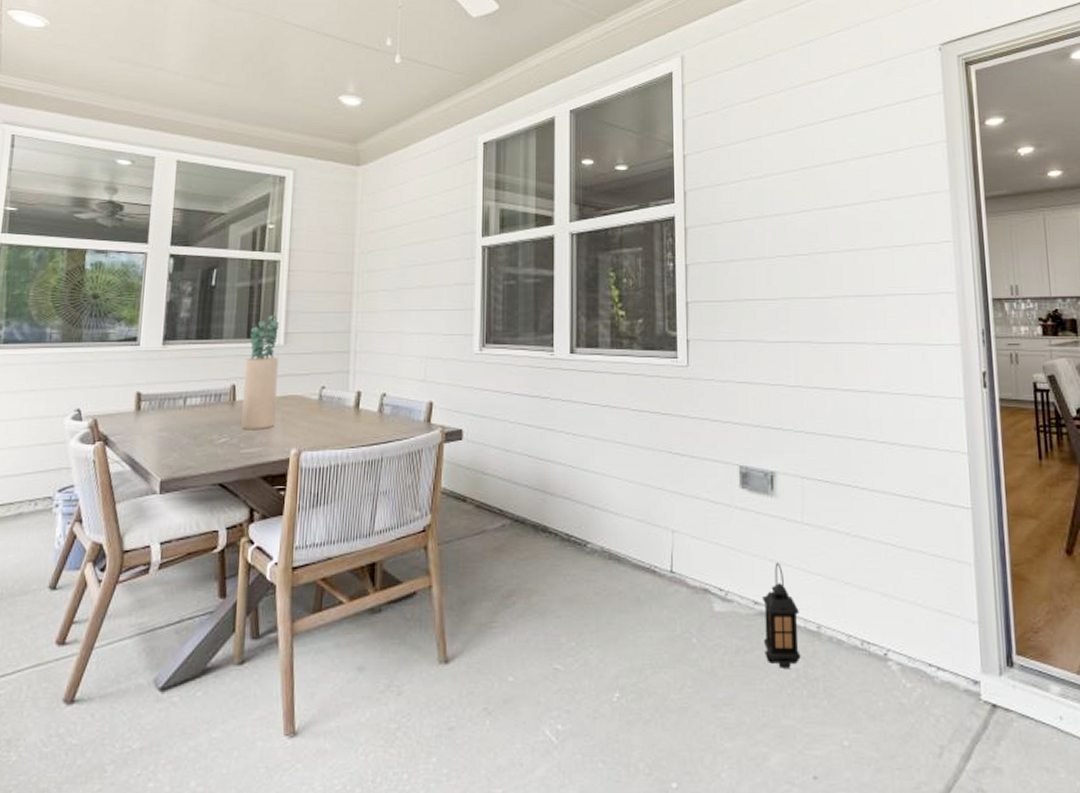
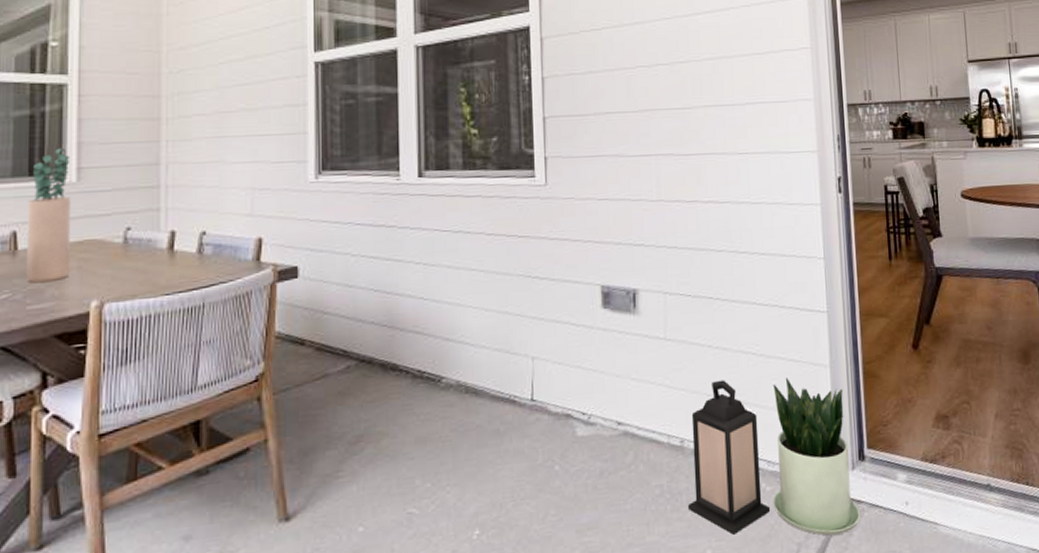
lantern: present [761,562,801,668] -> none [625,380,664,486]
lantern: none [824,569,911,728] -> present [687,380,771,535]
planter: none [913,573,1010,742] -> present [773,378,861,536]

